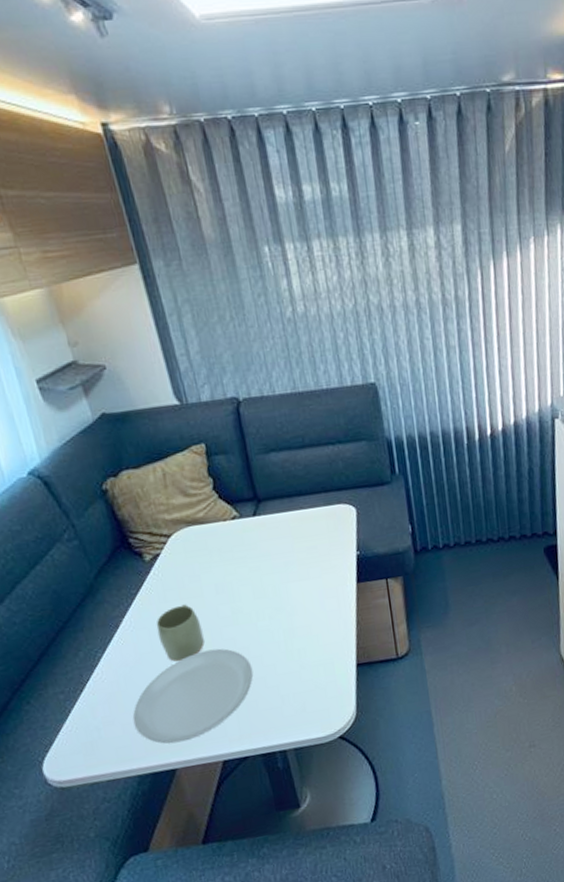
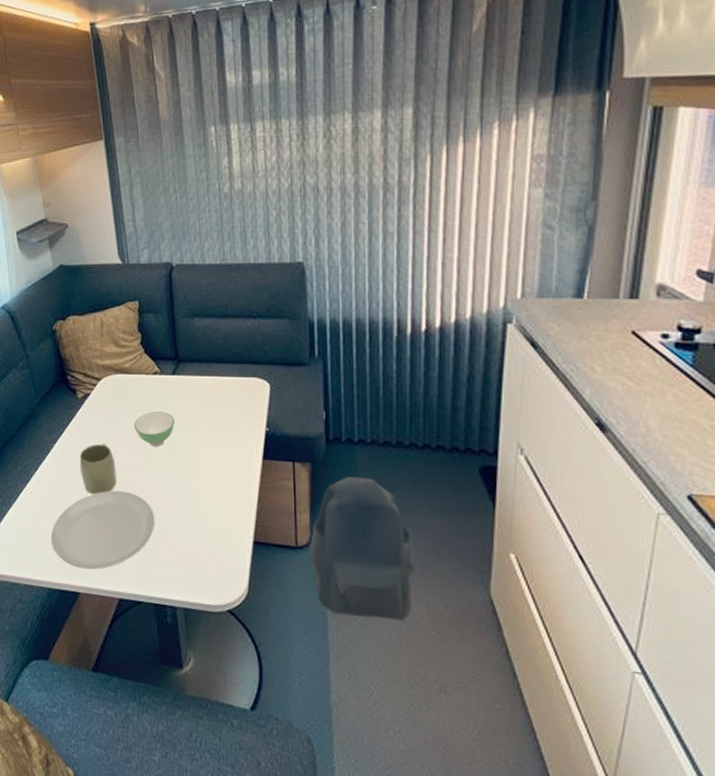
bowl: none [216,556,262,595] -> present [134,411,175,447]
backpack: none [409,578,501,709] -> present [309,477,415,620]

